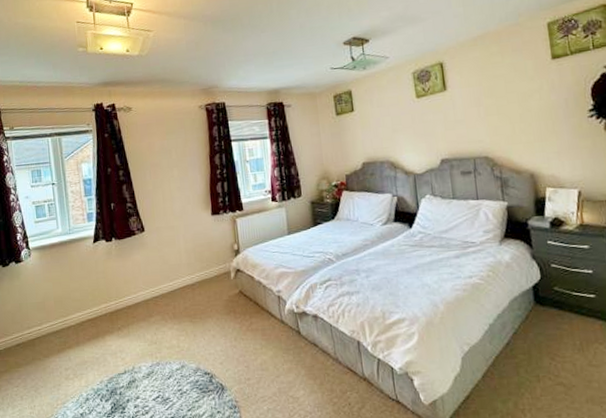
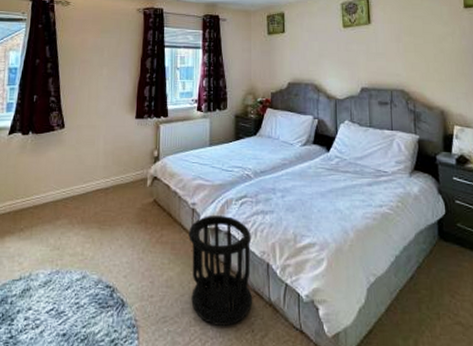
wastebasket: none [277,299,346,401] -> present [189,215,252,326]

